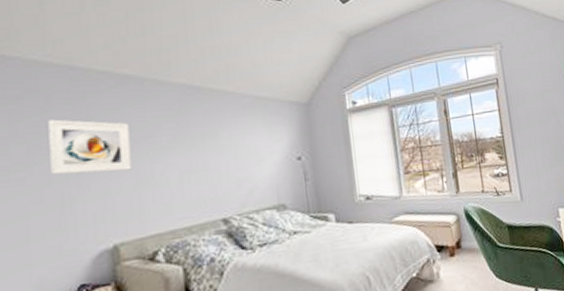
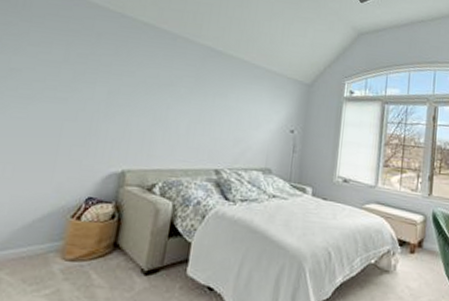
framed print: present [48,119,132,175] -> none [87,54,157,110]

